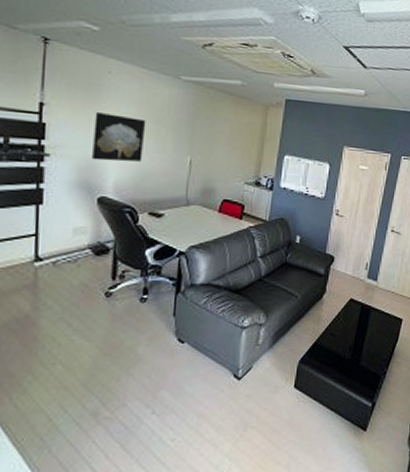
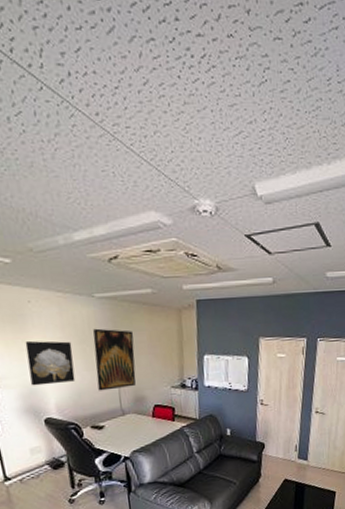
wall art: none [165,110,214,177] -> present [93,328,136,391]

